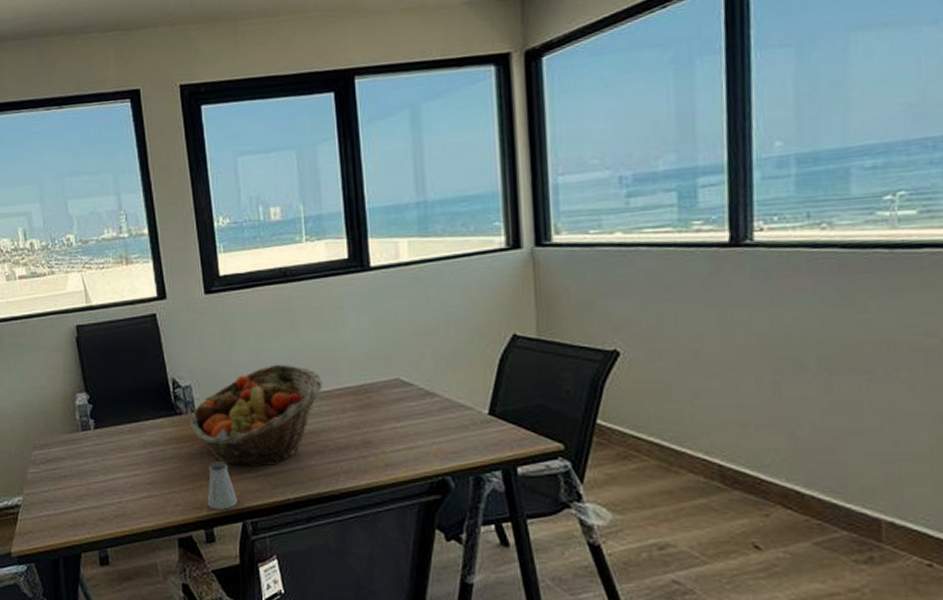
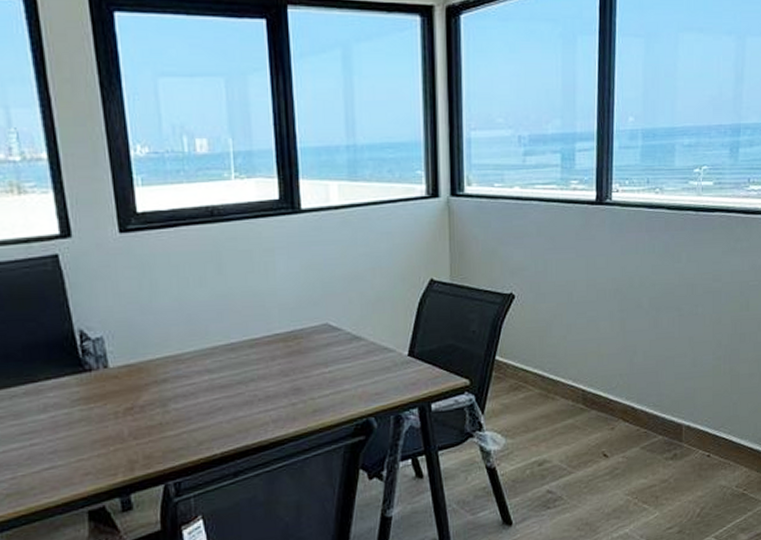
fruit basket: present [190,364,323,467] -> none [102,311,252,425]
saltshaker: present [207,462,237,510] -> none [123,420,158,475]

